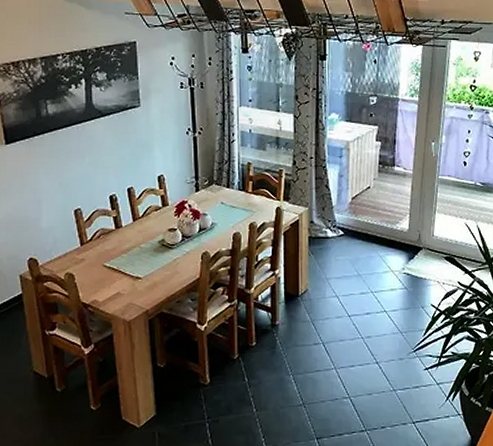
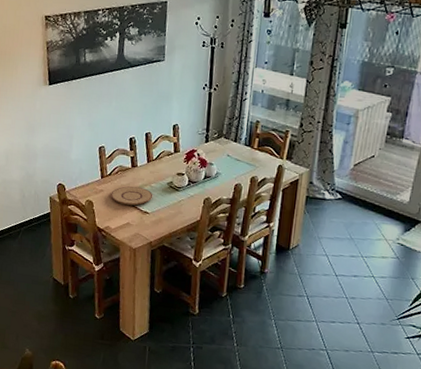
plate: none [94,249,144,272] -> present [111,186,153,206]

